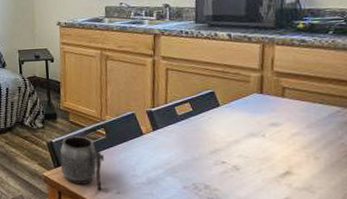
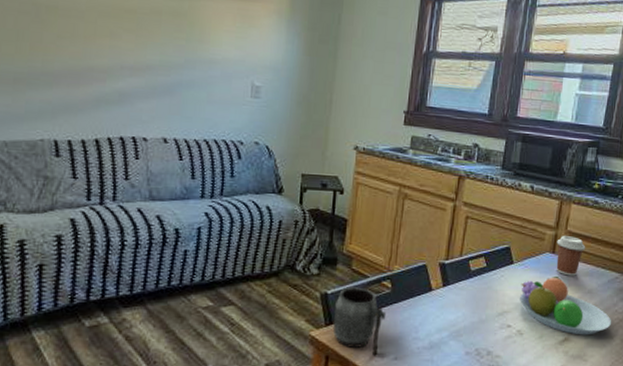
fruit bowl: none [230,115,338,169] -> present [520,277,611,335]
coffee cup: none [263,76,297,113] -> present [556,236,586,276]

